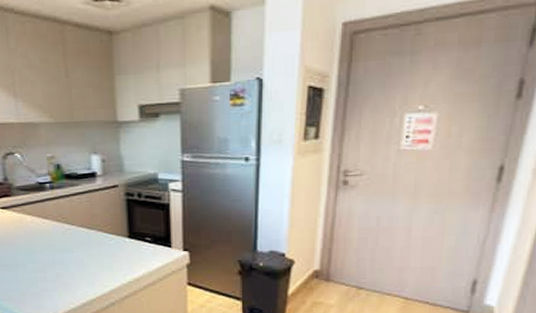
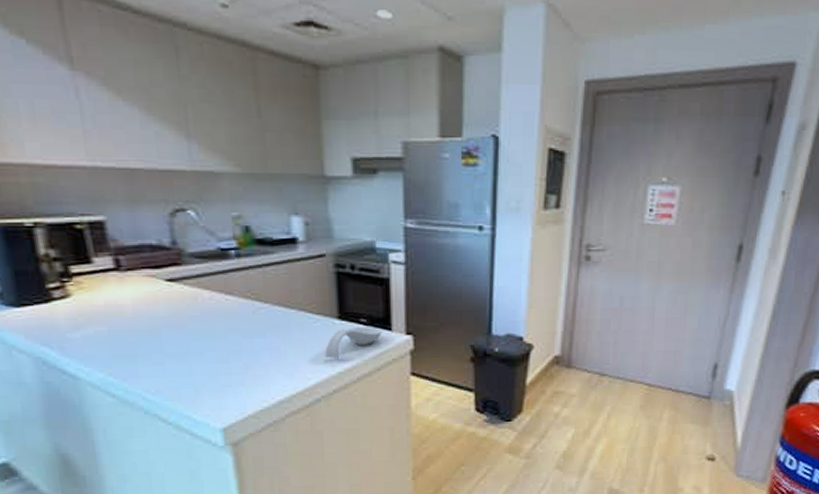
spoon rest: none [118,244,164,270] -> present [325,327,382,359]

